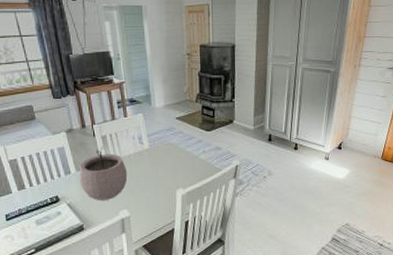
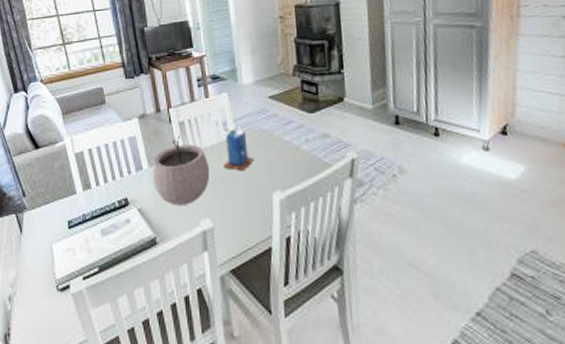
candle: none [138,140,163,174] -> present [223,126,254,171]

